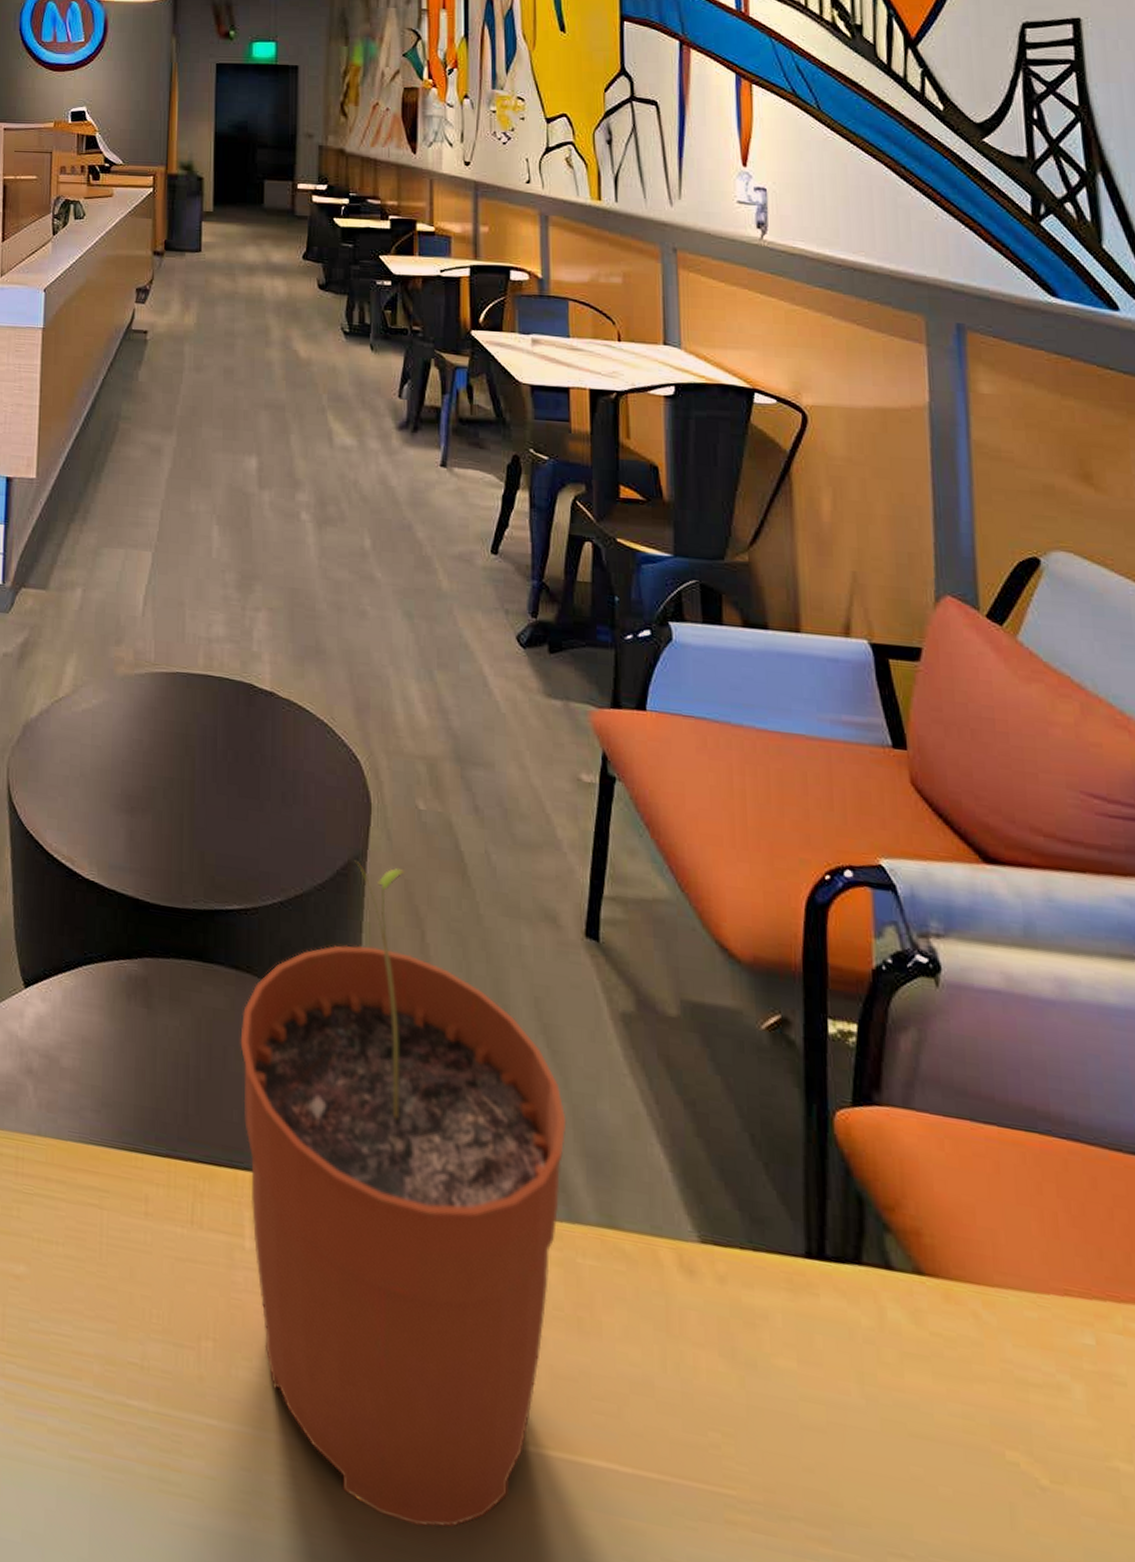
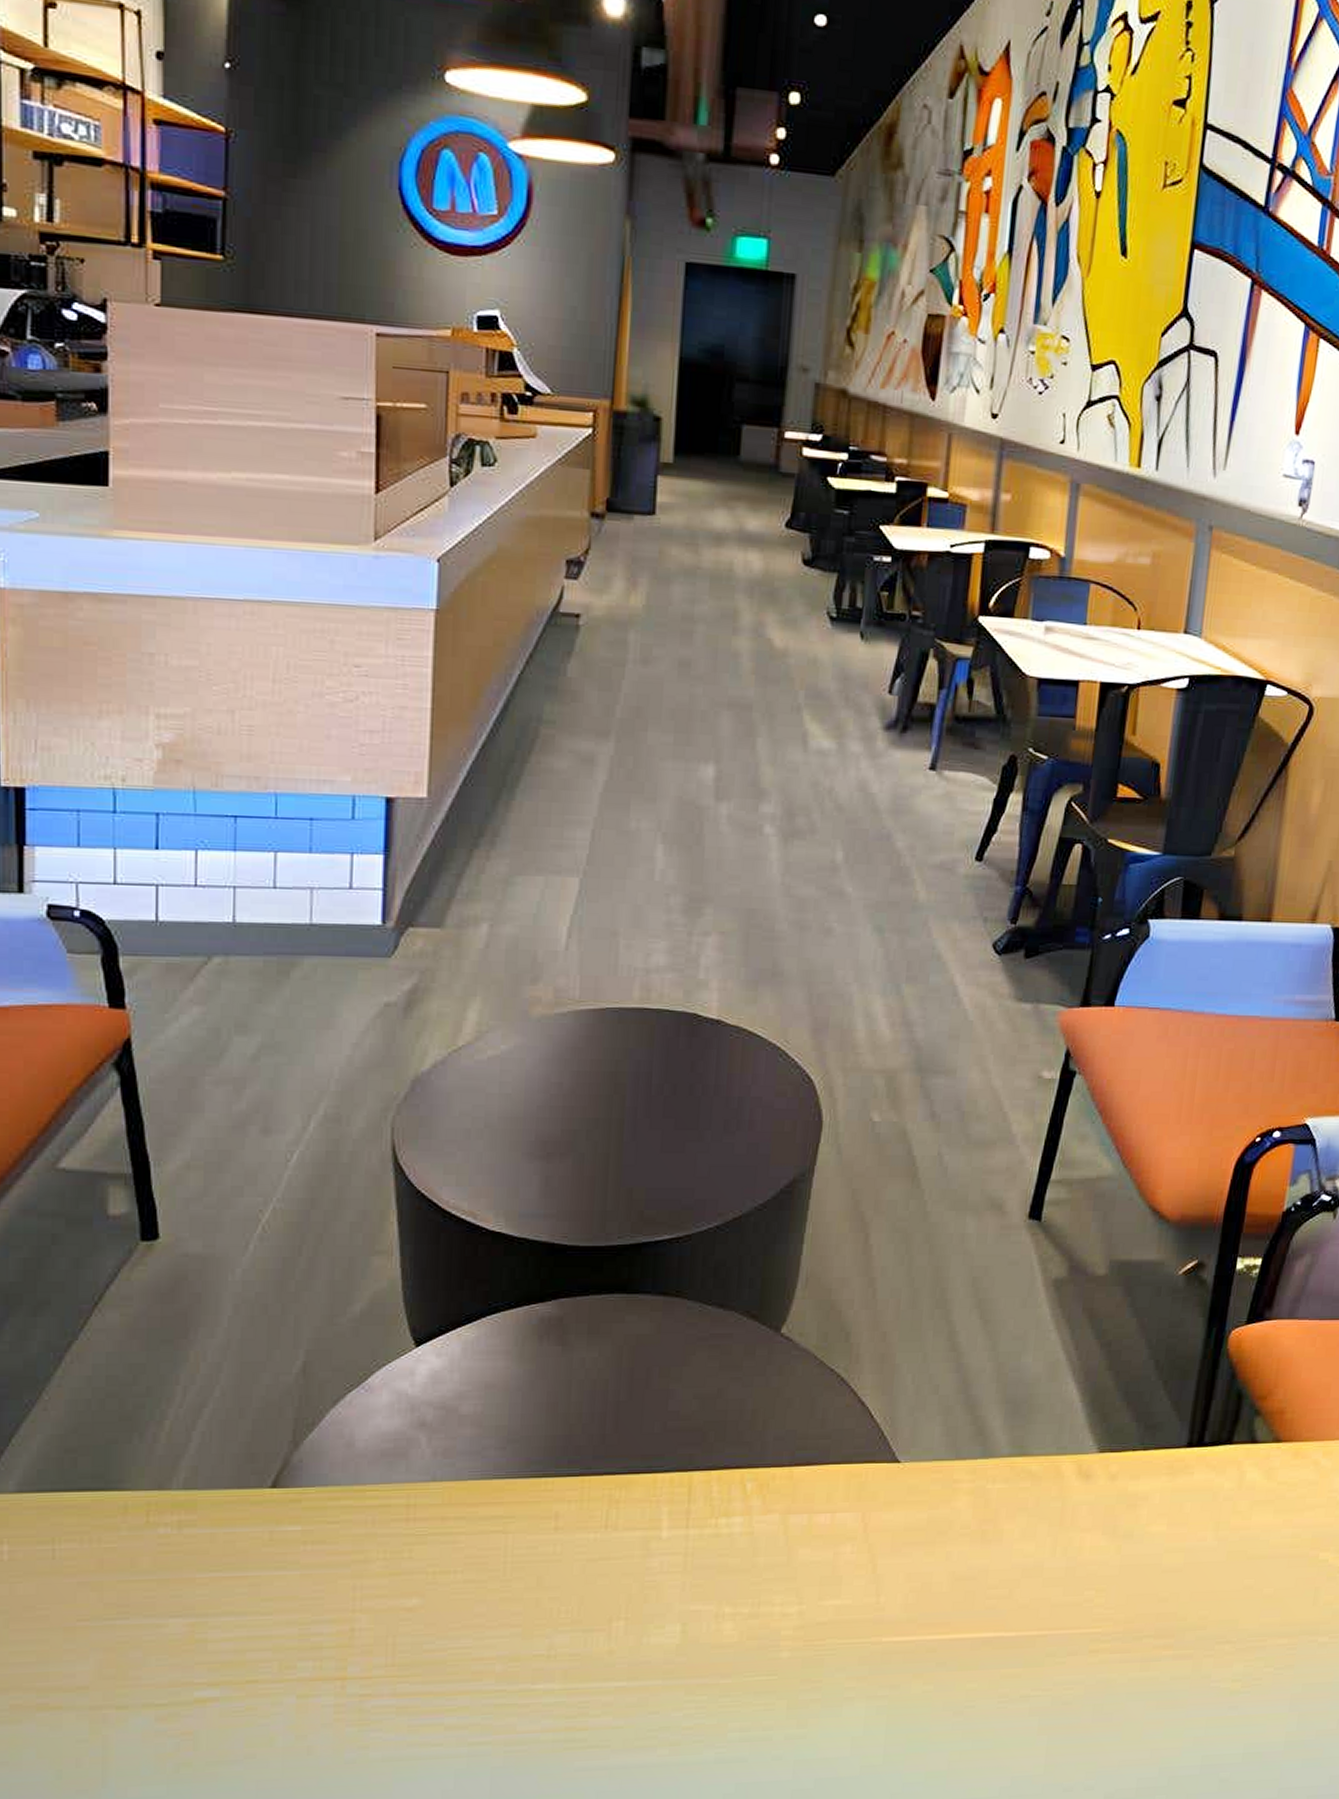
plant pot: present [240,860,567,1528] -> none [665,1177,991,1718]

